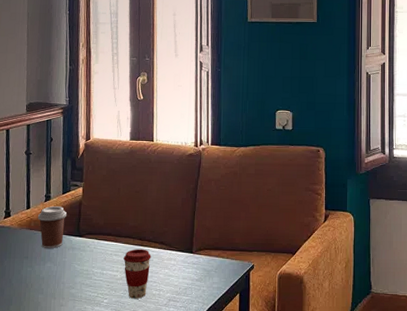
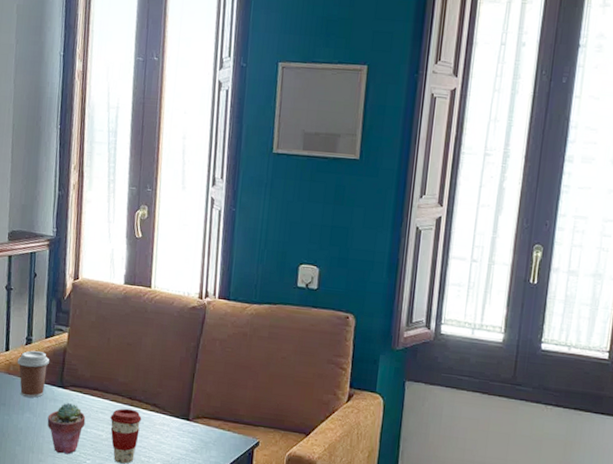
potted succulent: none [66,249,102,297] -> present [47,402,86,455]

